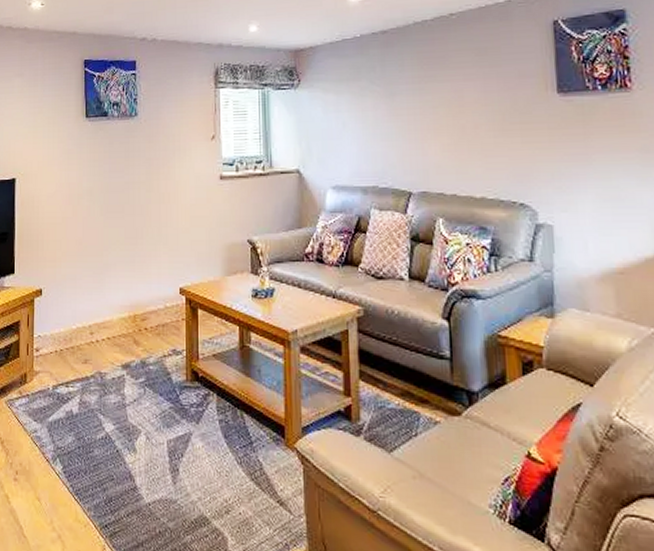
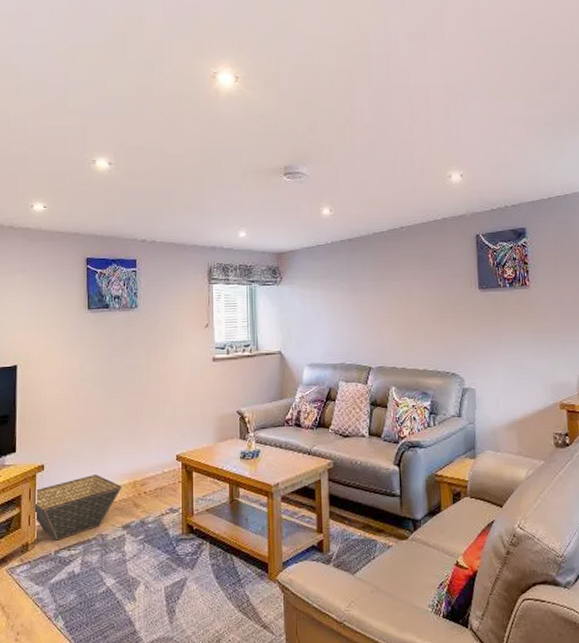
basket: none [32,304,122,375] -> present [34,475,122,541]

